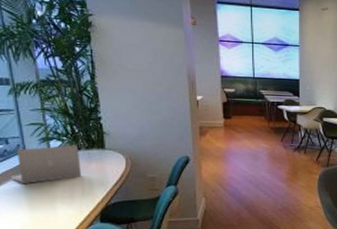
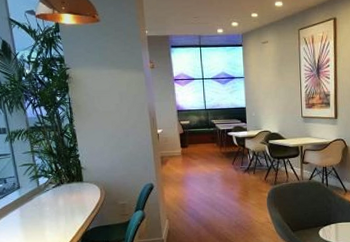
laptop: present [10,145,82,183] -> none [8,180,65,216]

